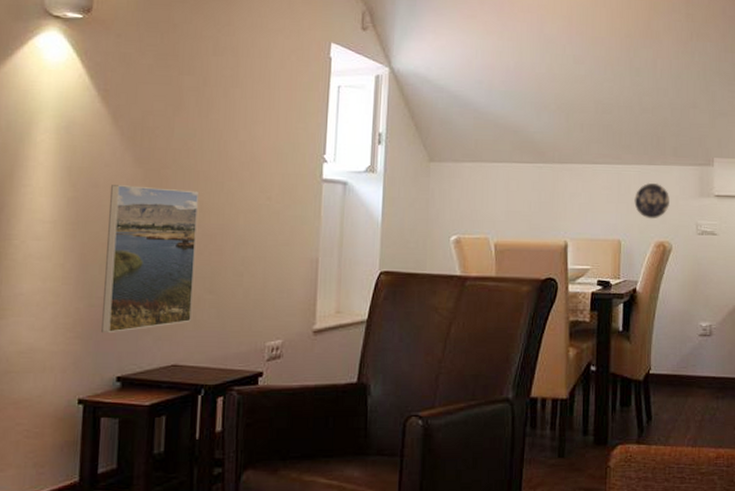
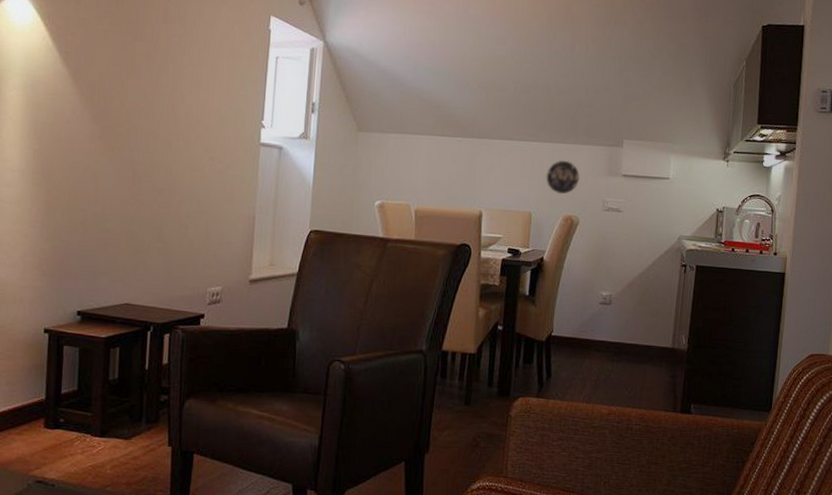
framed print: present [101,185,198,334] -> none [64,140,149,273]

